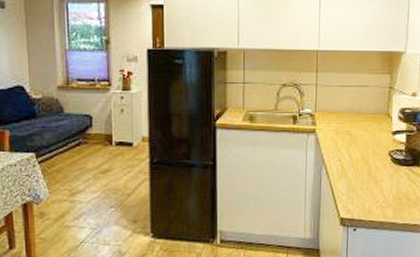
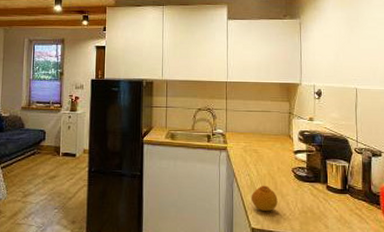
fruit: none [341,171,371,200] -> present [251,185,278,212]

